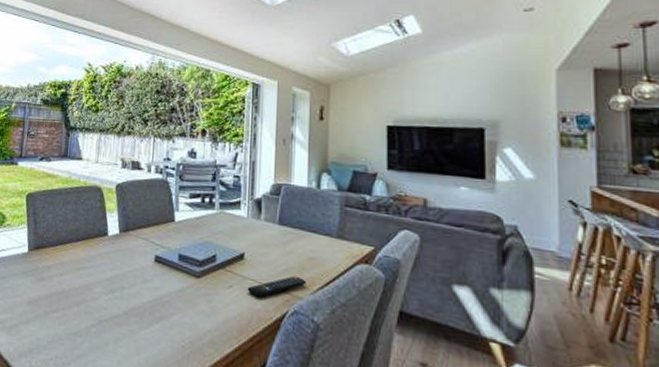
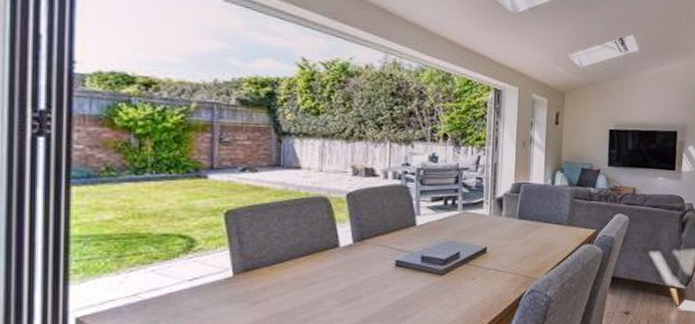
remote control: present [247,275,306,297] -> none [489,261,541,283]

